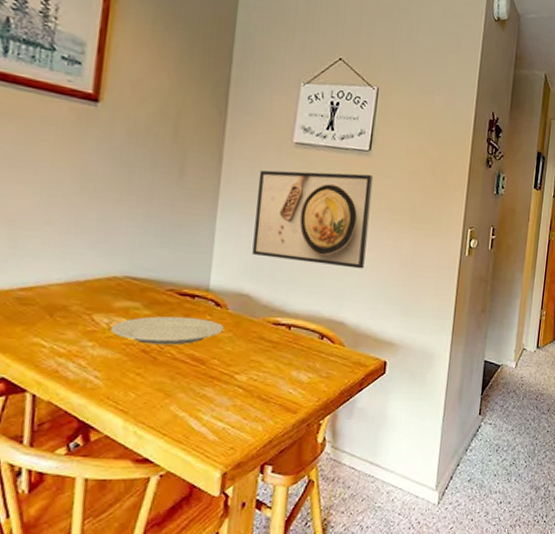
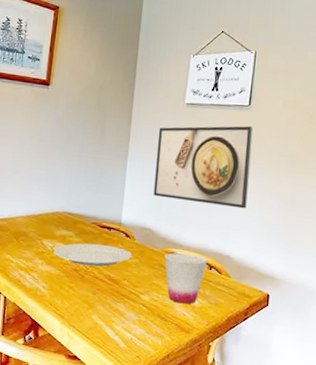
cup: none [266,322,318,381] -> present [164,252,207,305]

